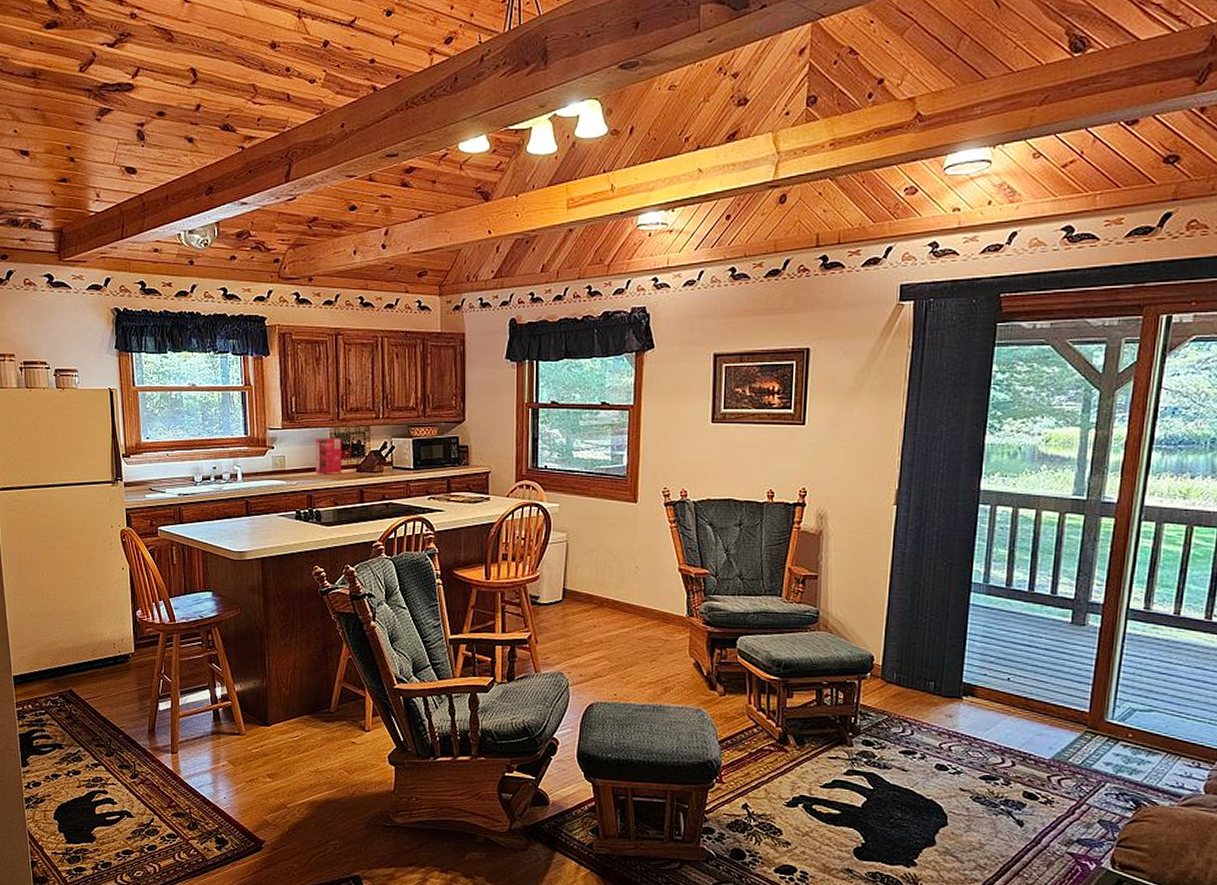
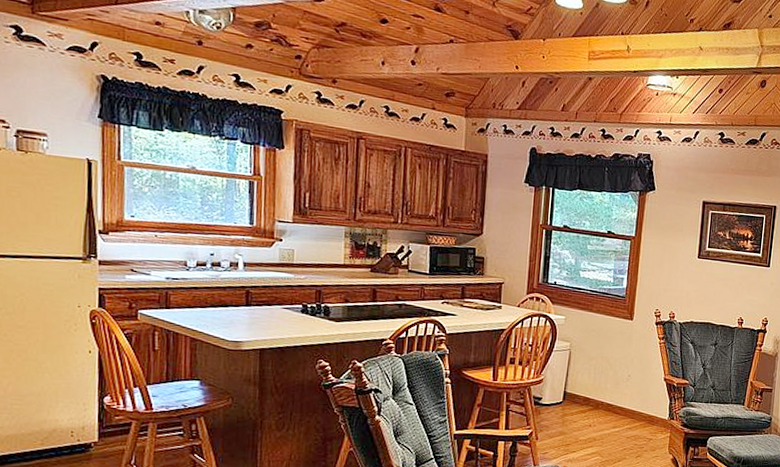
cereal box: present [316,438,342,475] -> none [327,235,358,272]

